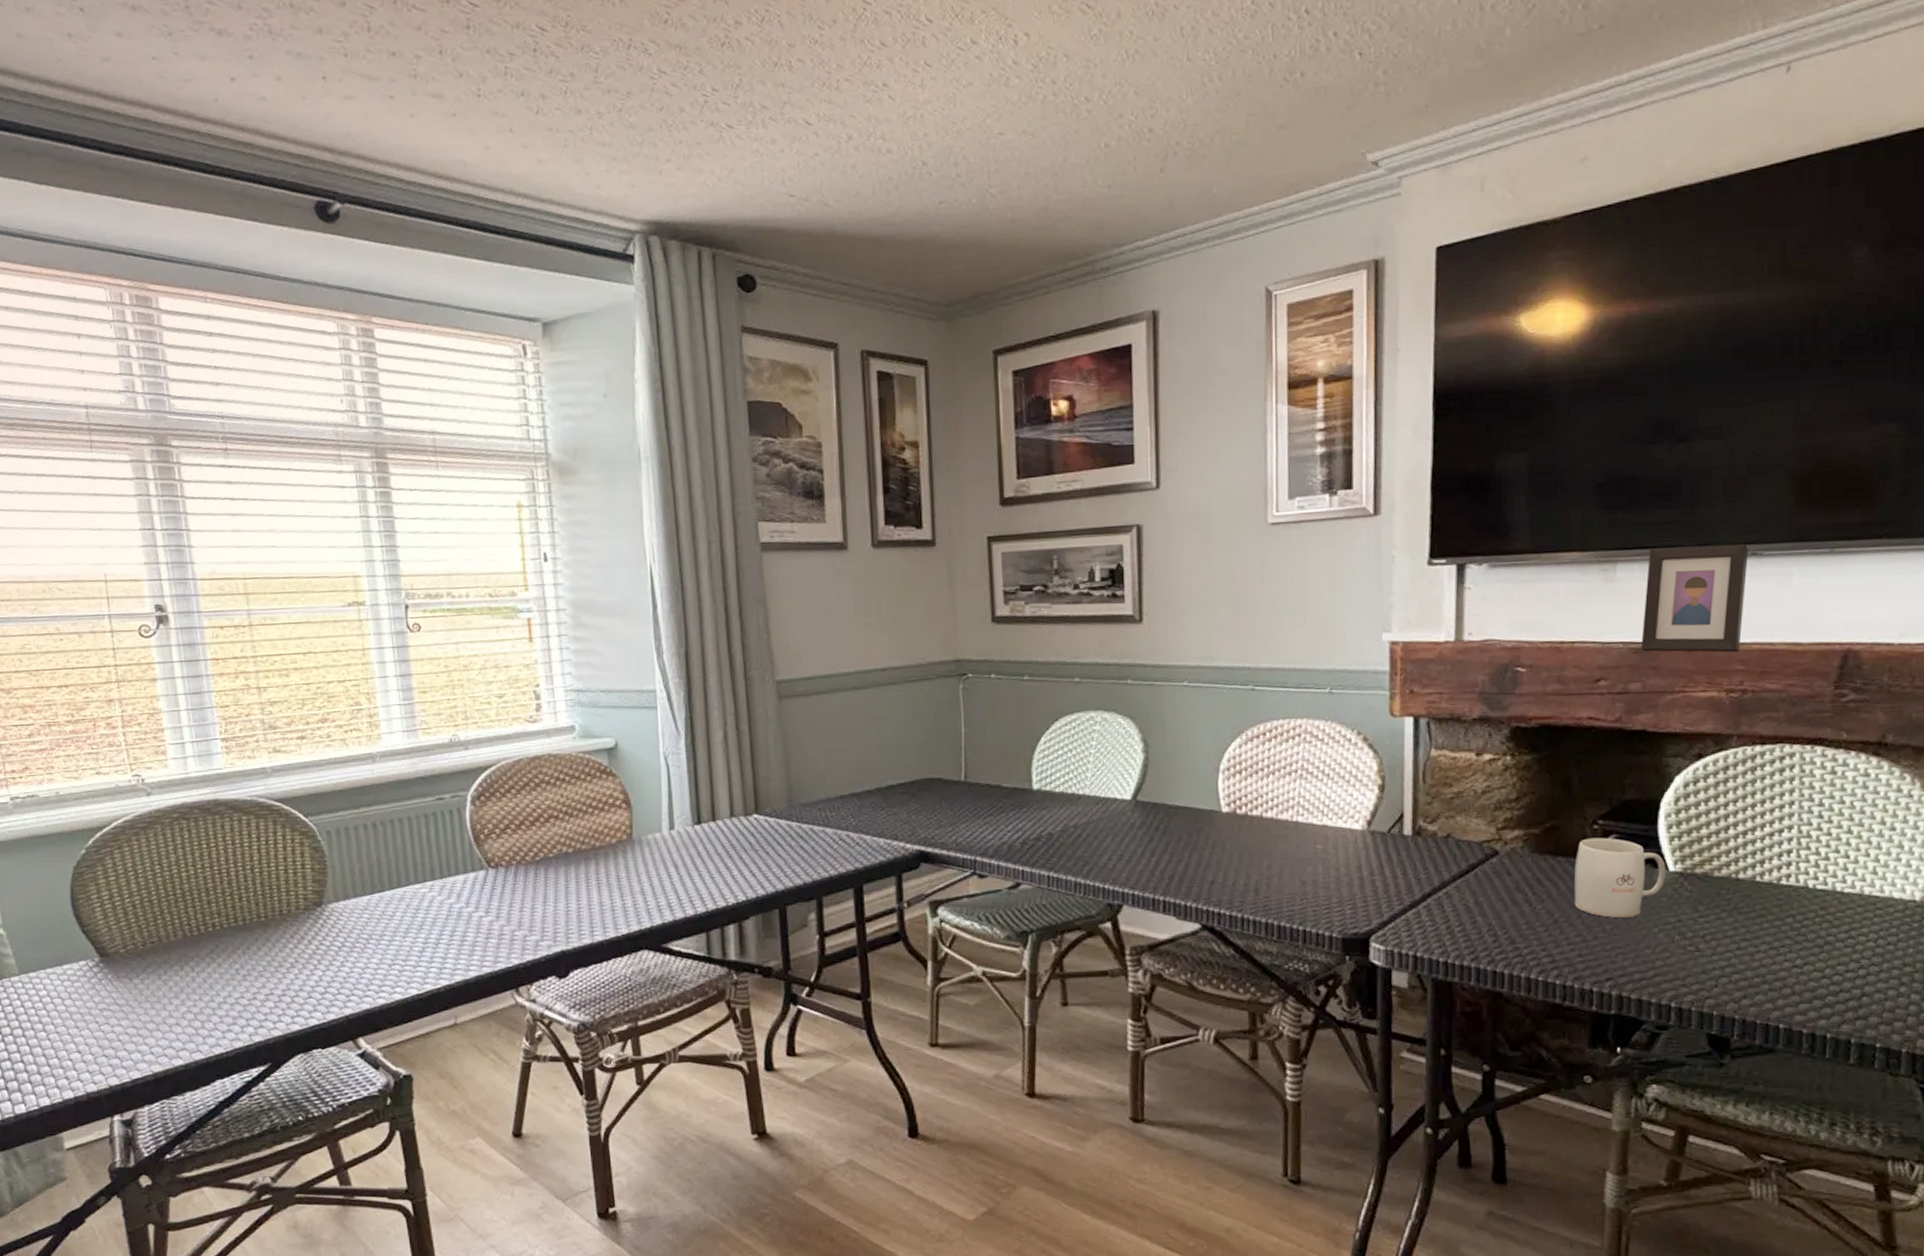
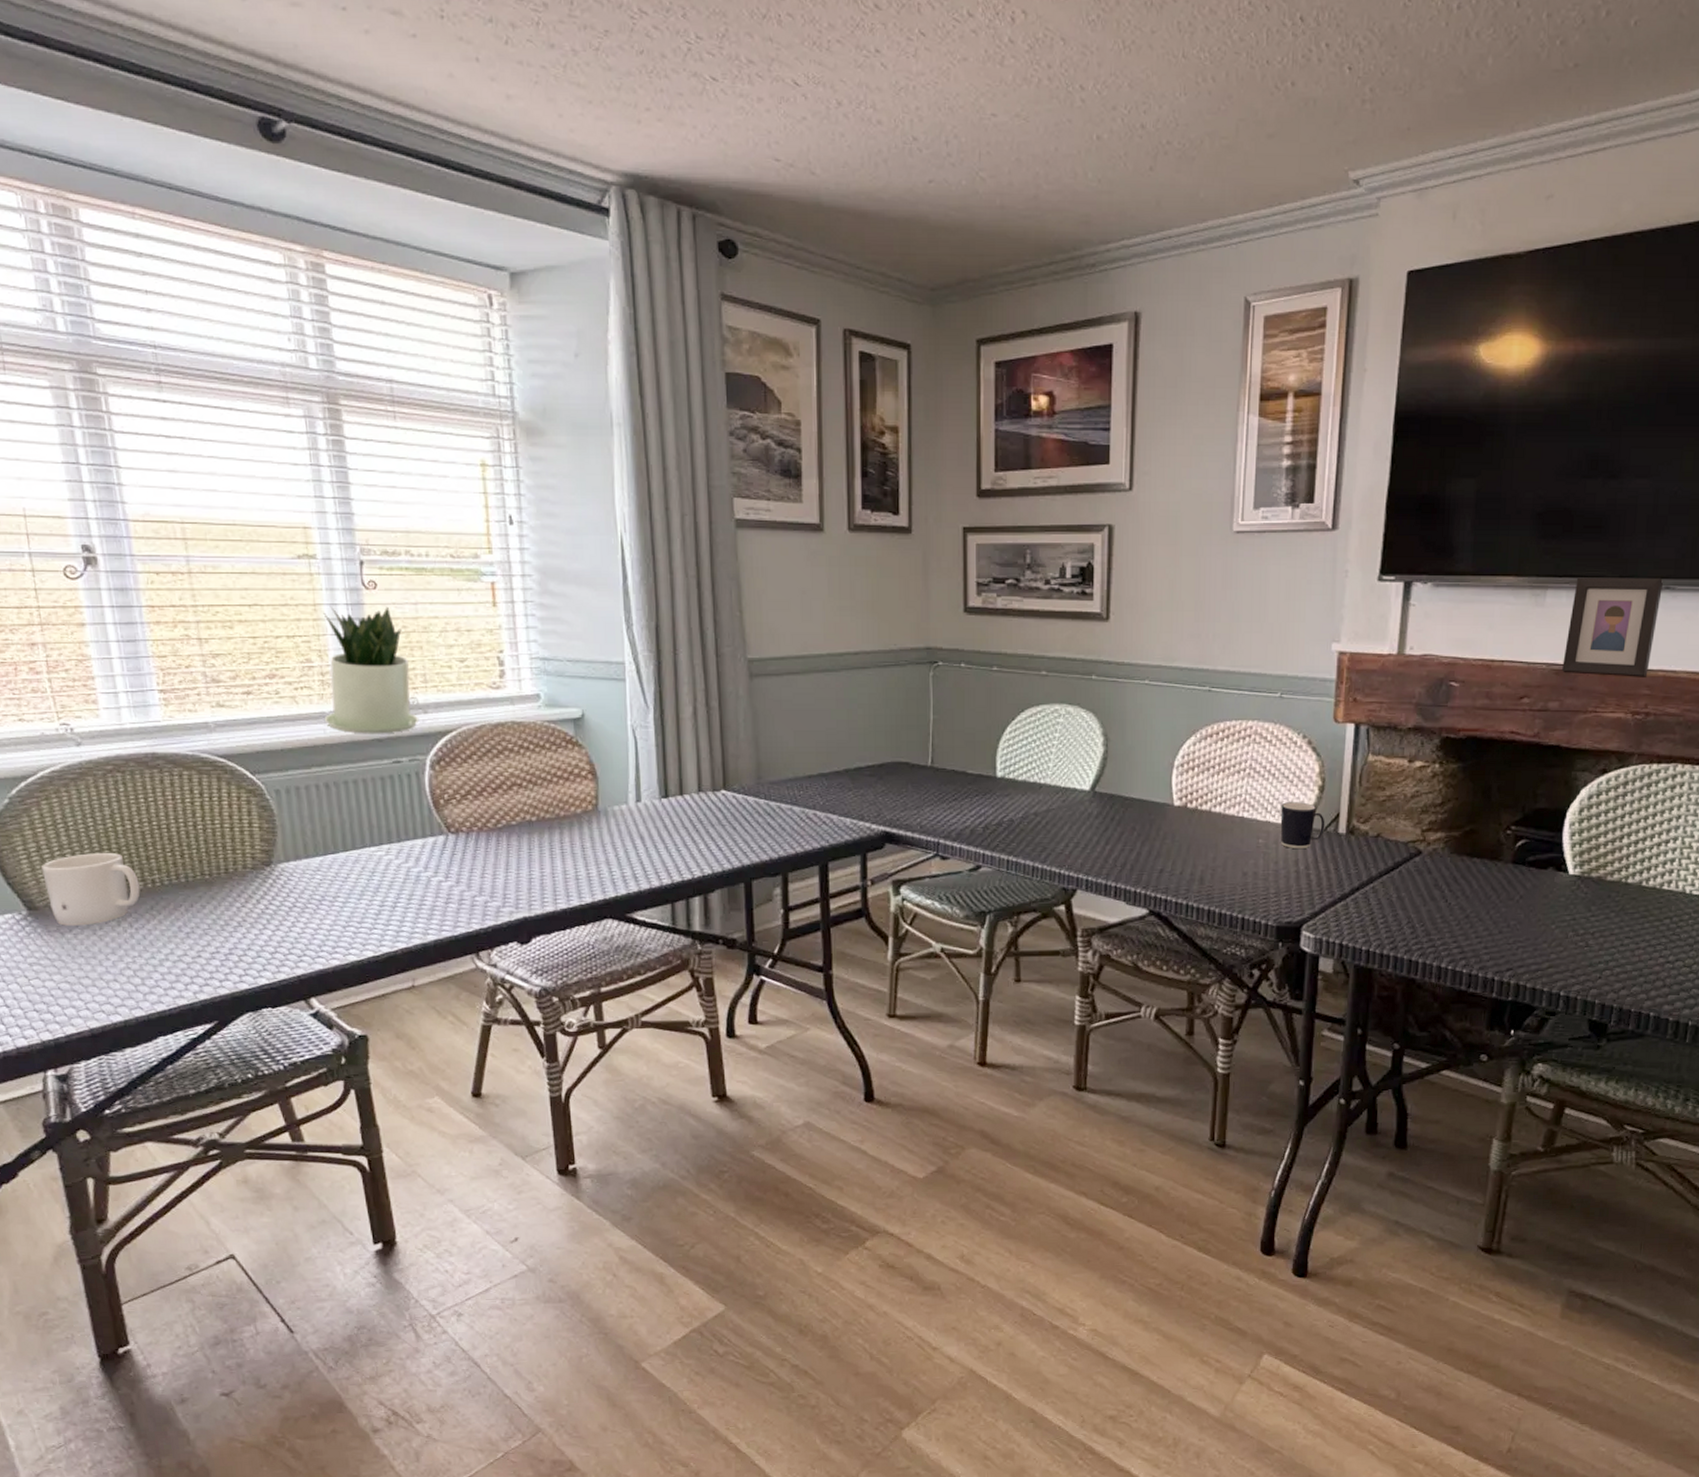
mug: none [112,898,202,971] -> present [40,853,140,926]
planter: none [371,647,461,773] -> present [323,605,420,734]
mug: none [1338,803,1389,854] -> present [1280,802,1325,850]
mug: present [1573,837,1666,918] -> none [1484,842,1567,915]

